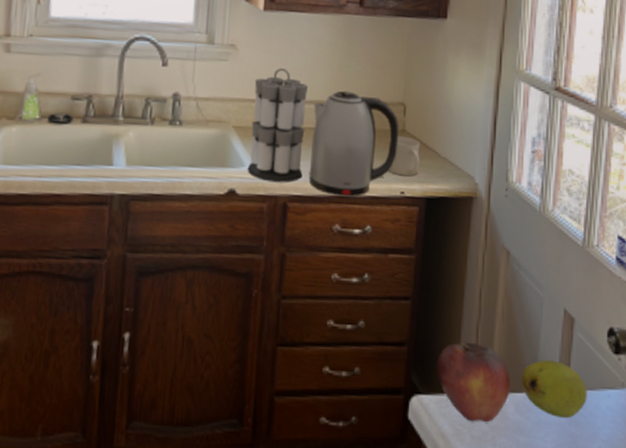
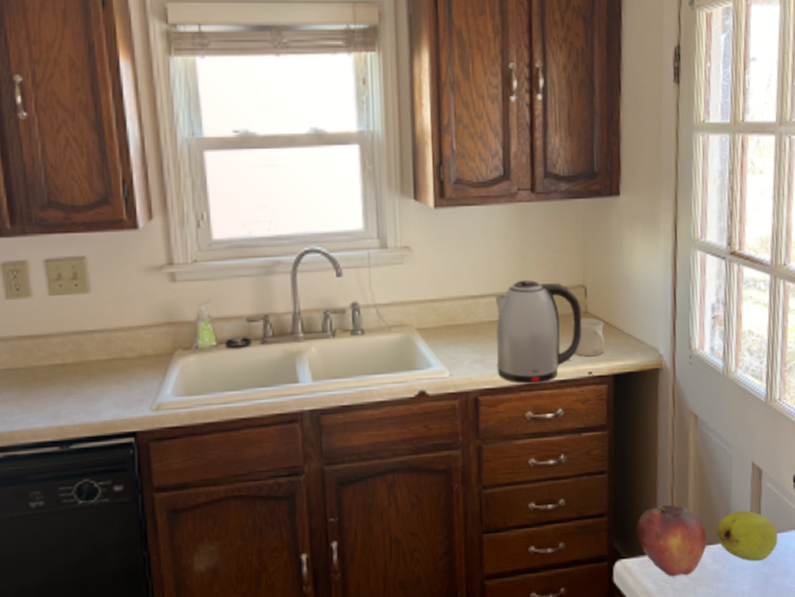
spice rack: present [247,68,308,184] -> none [432,265,491,380]

